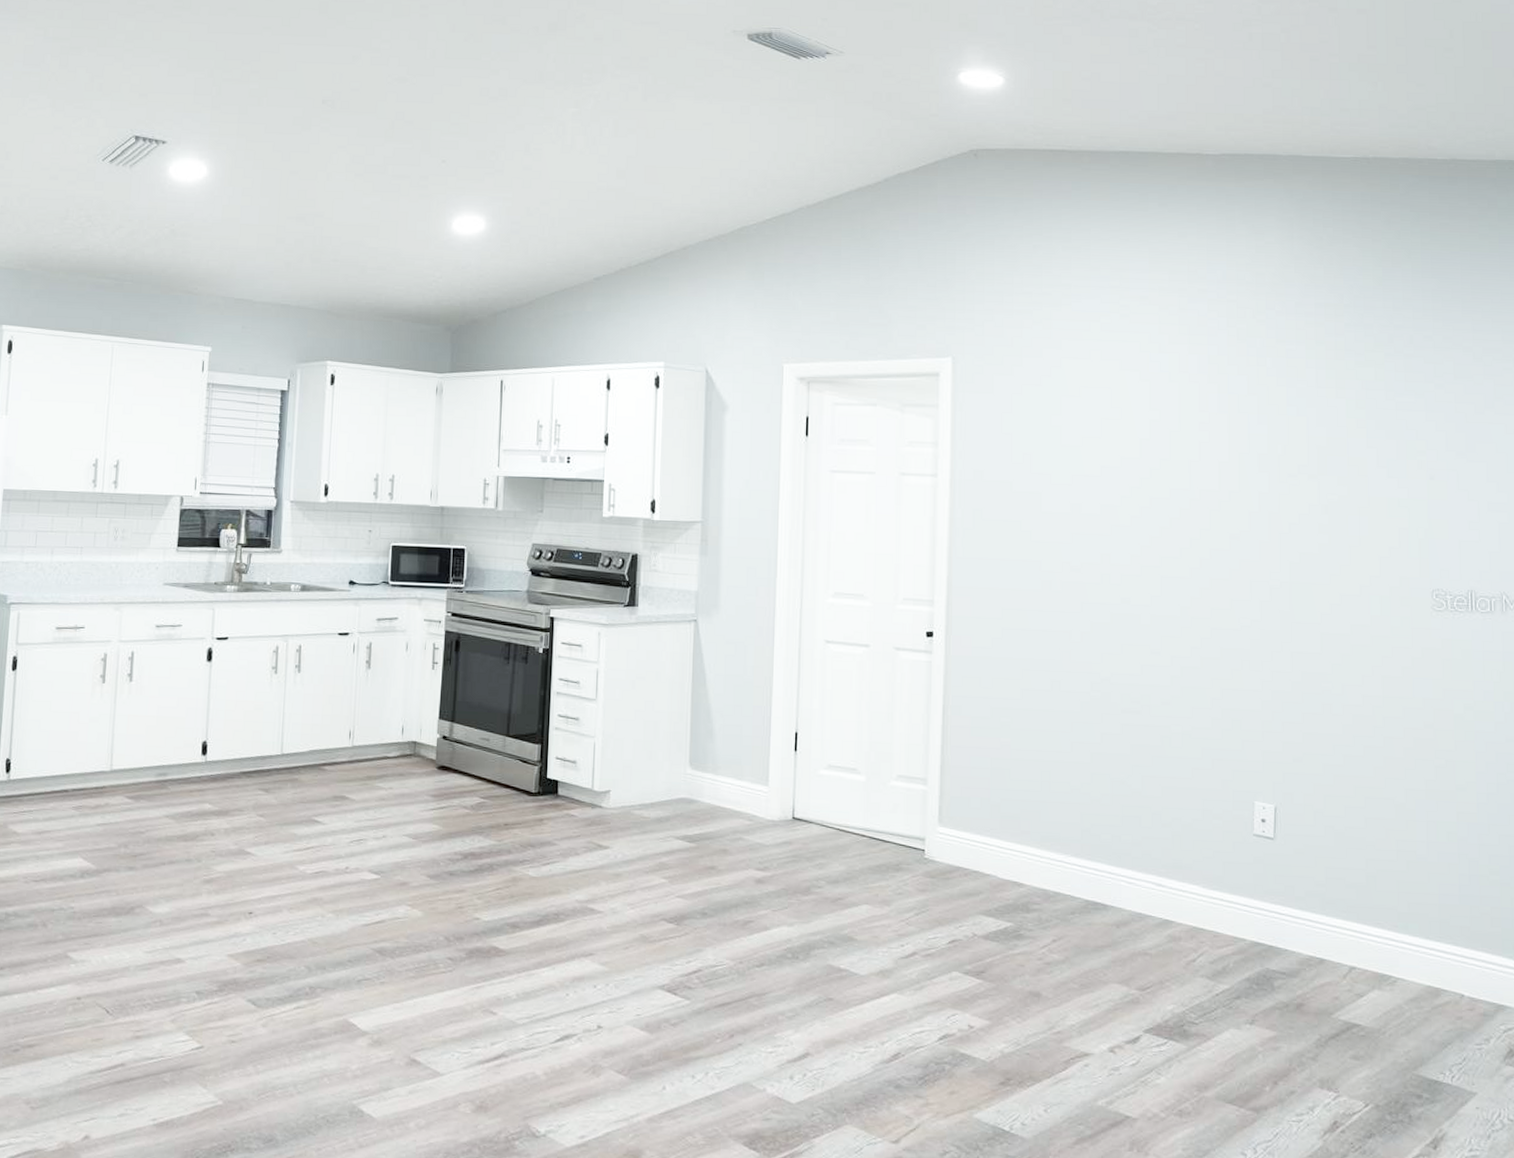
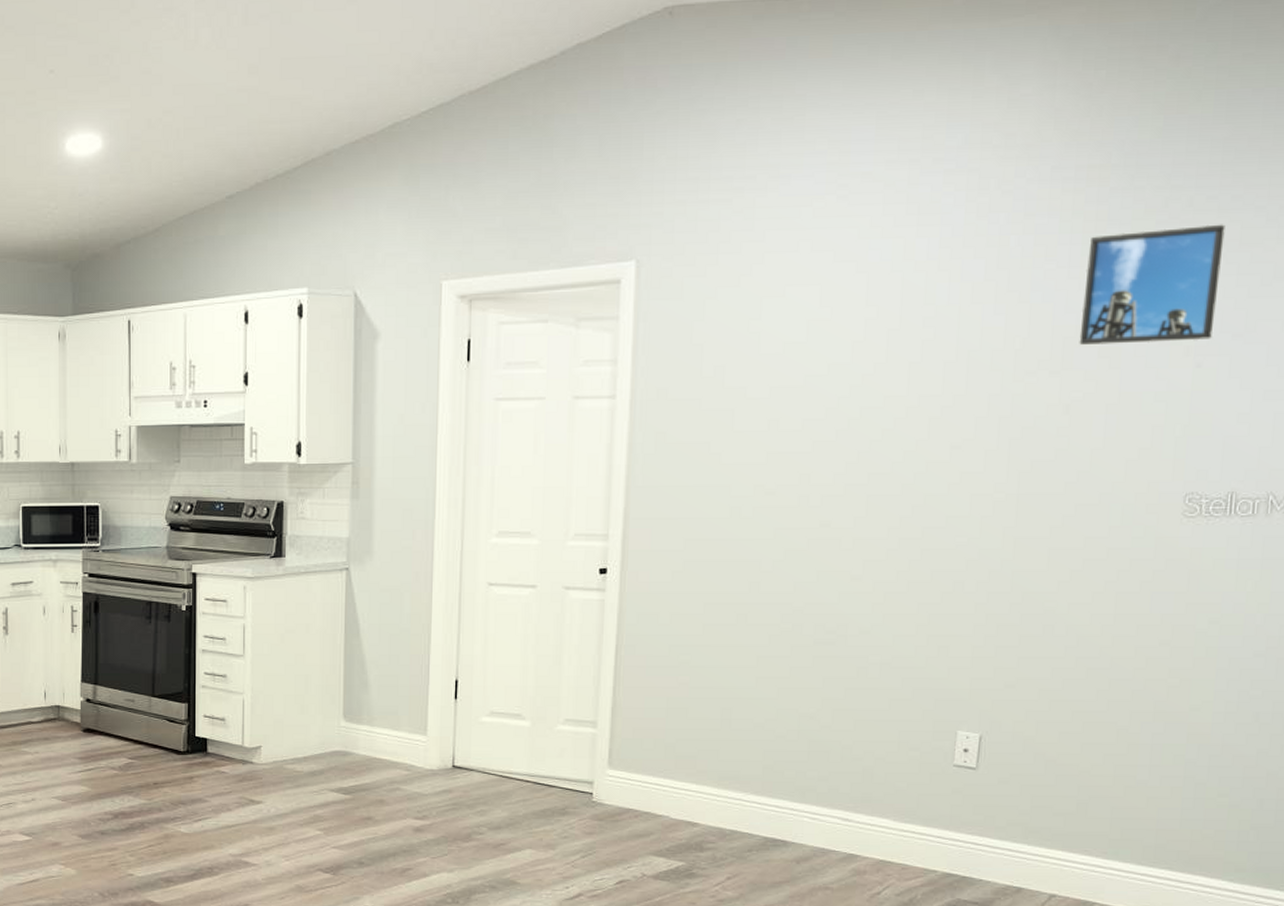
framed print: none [1330,359,1441,457] -> present [1079,224,1225,345]

